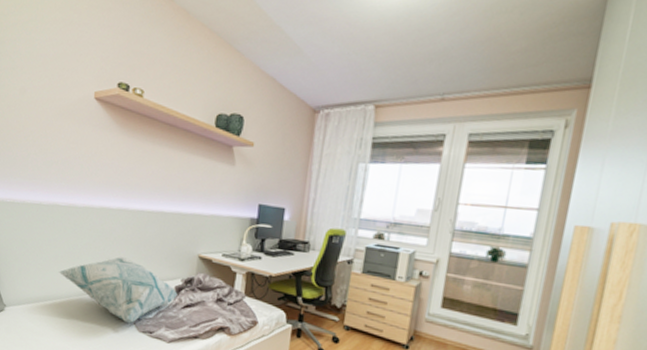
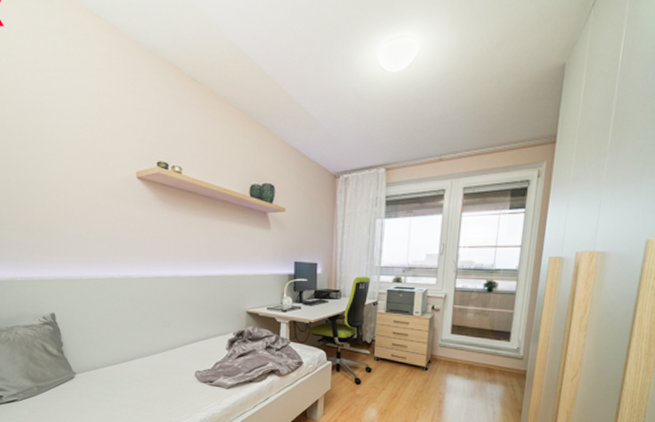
decorative pillow: present [58,257,178,324] -> none [121,319,231,377]

